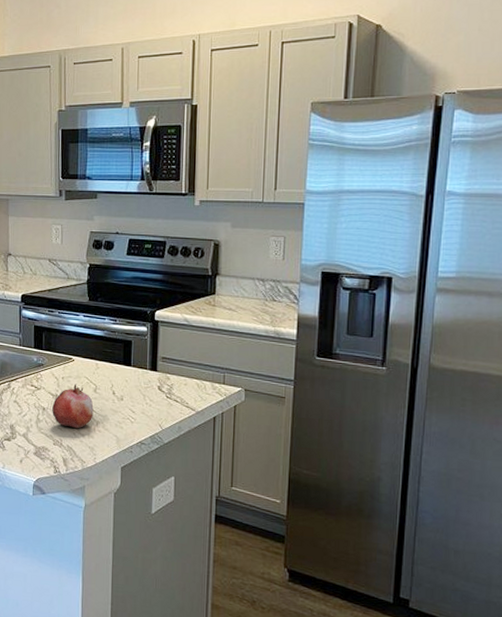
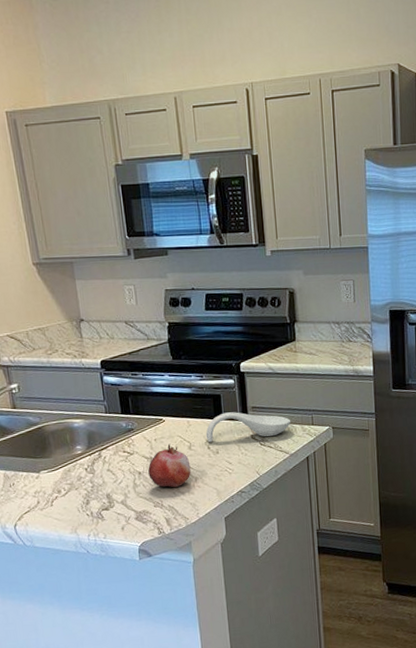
spoon rest: none [112,359,202,391] -> present [205,412,291,443]

